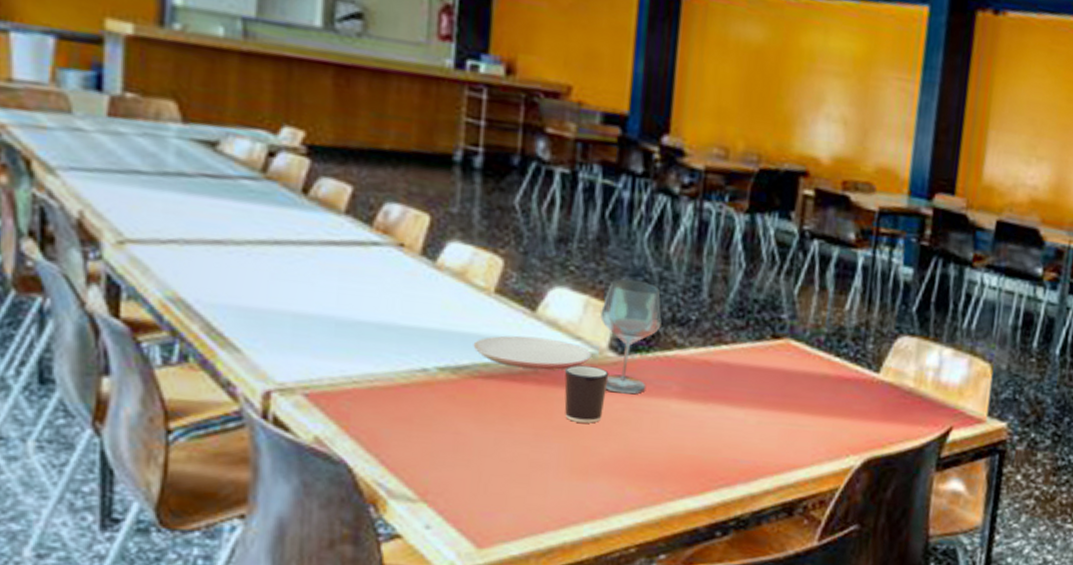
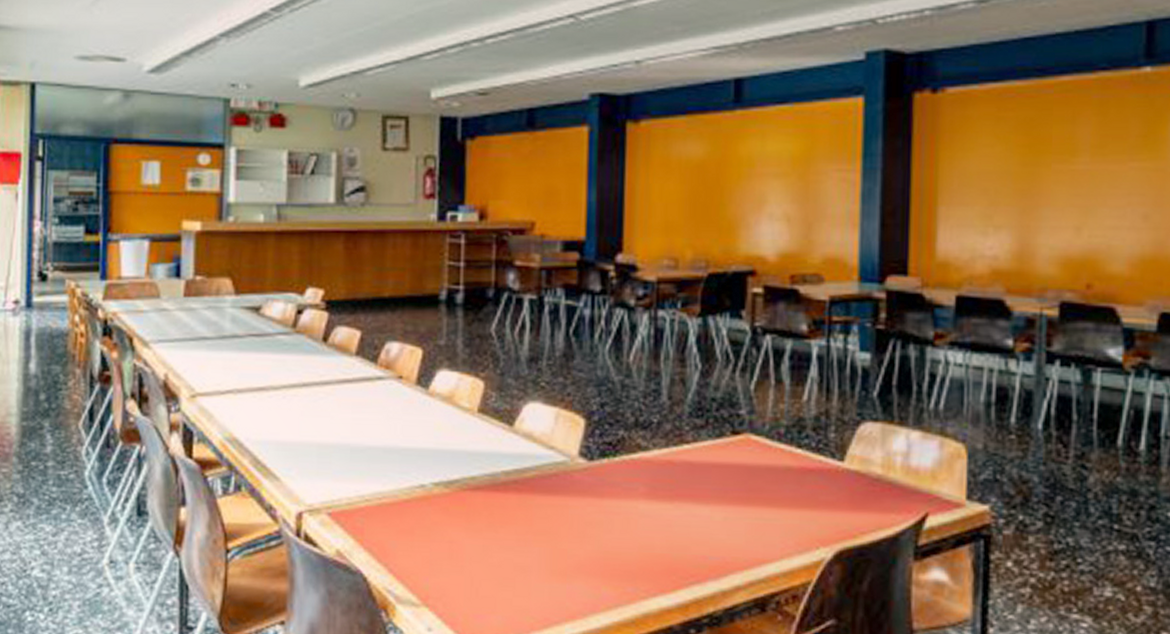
plate: present [473,335,593,370] -> none [461,449,565,480]
mug: present [564,365,609,424] -> none [540,473,581,527]
wine glass: present [600,278,662,394] -> none [570,389,626,498]

